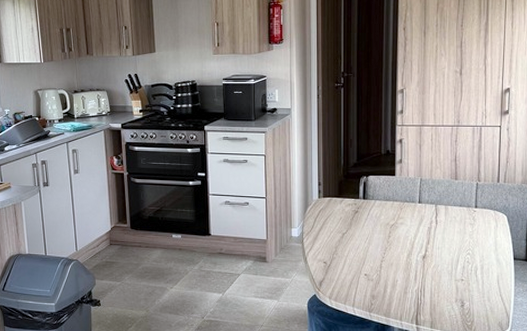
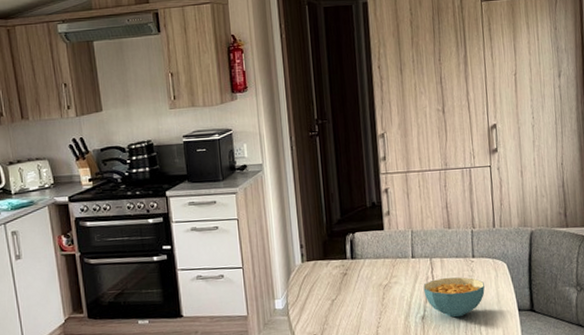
cereal bowl: none [427,223,484,260] -> present [423,277,485,318]

